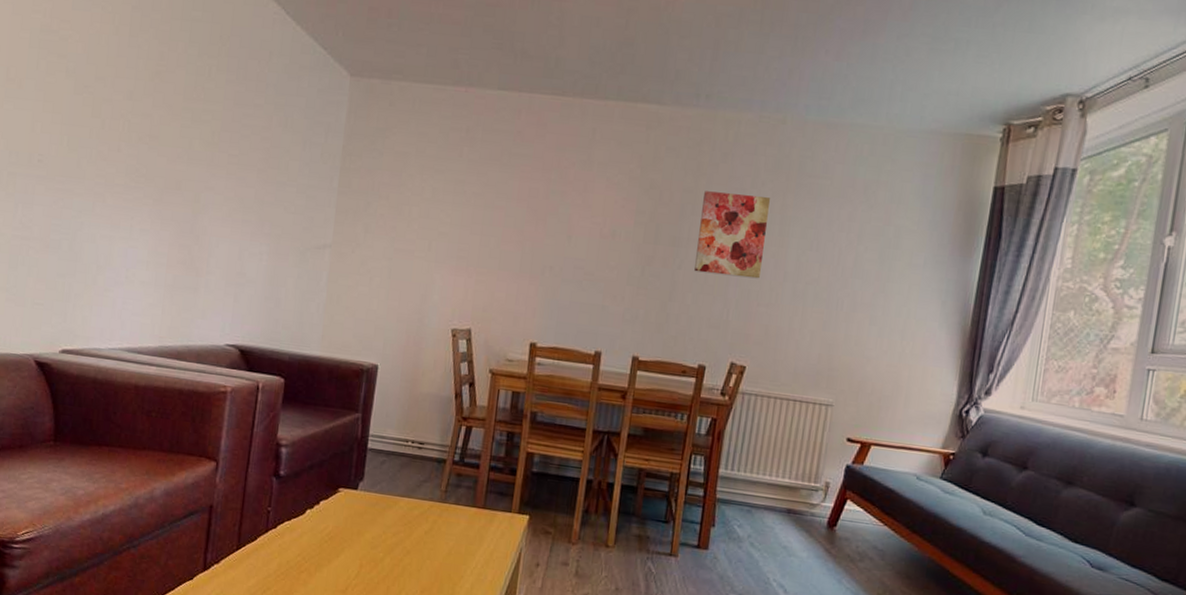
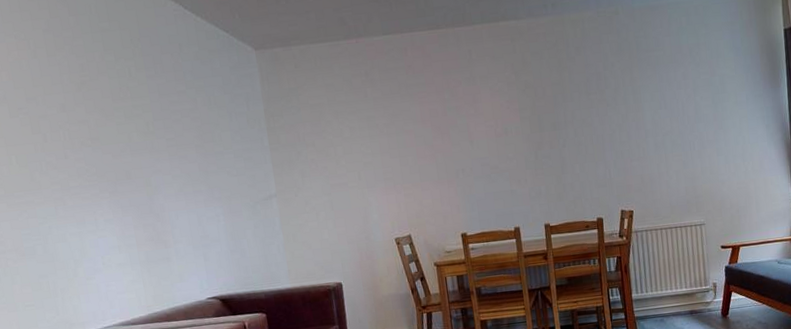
wall art: present [694,191,770,279] -> none [569,75,627,146]

